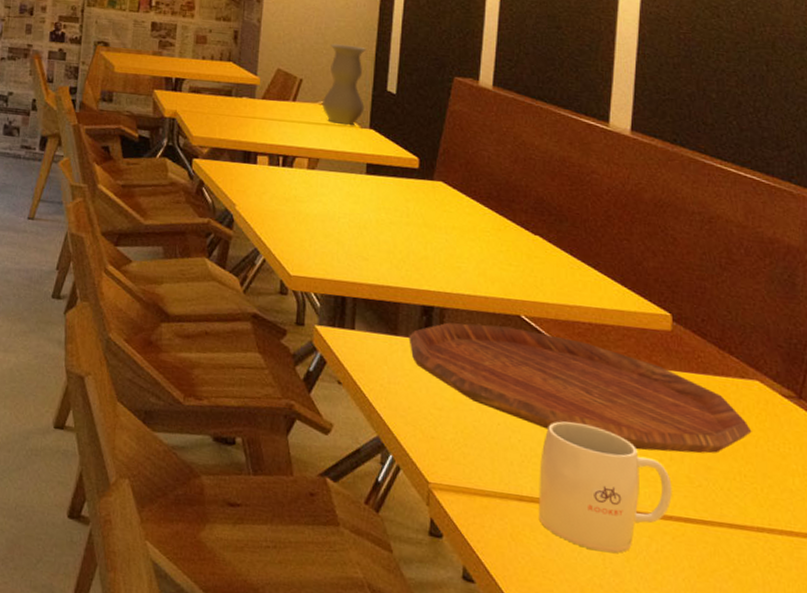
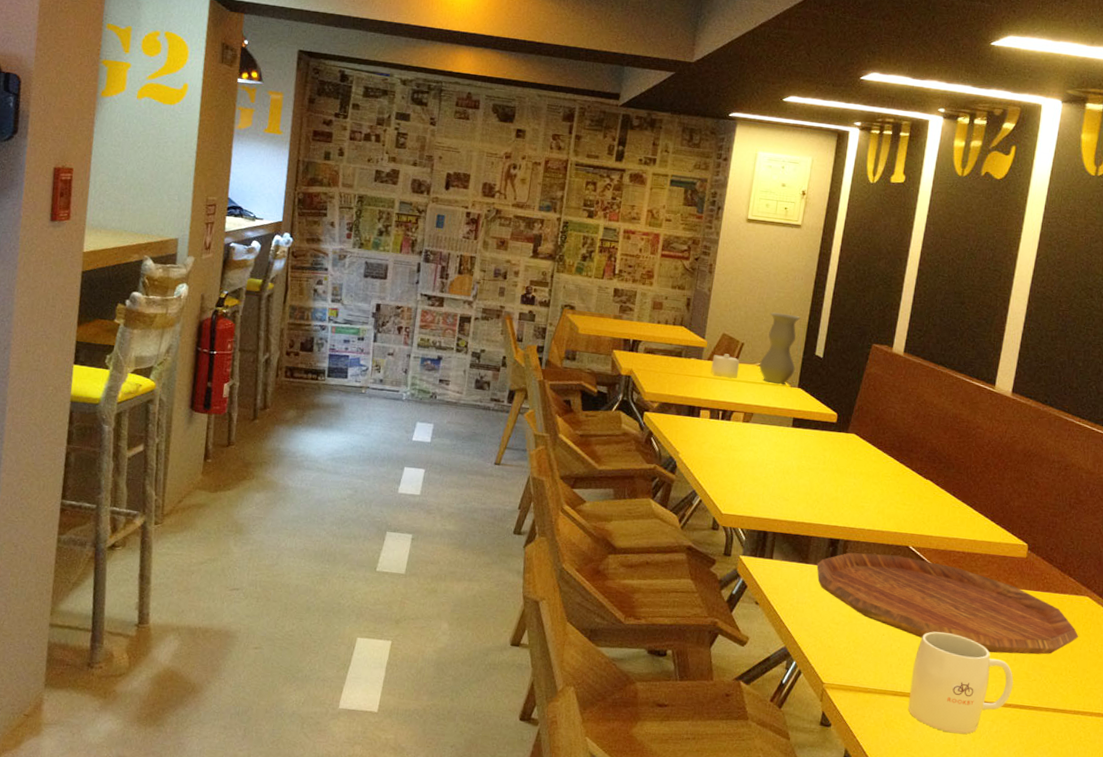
sugar bowl: none [266,91,299,120] -> present [711,353,740,379]

